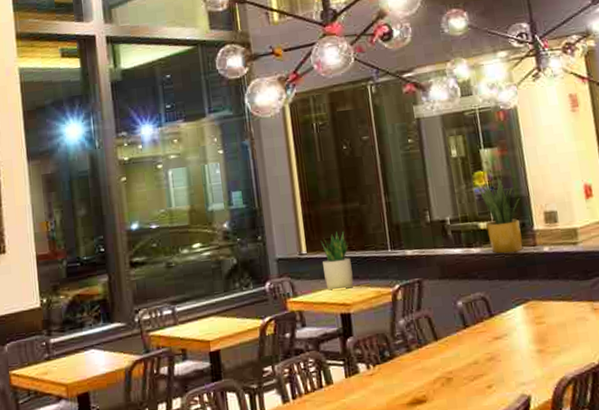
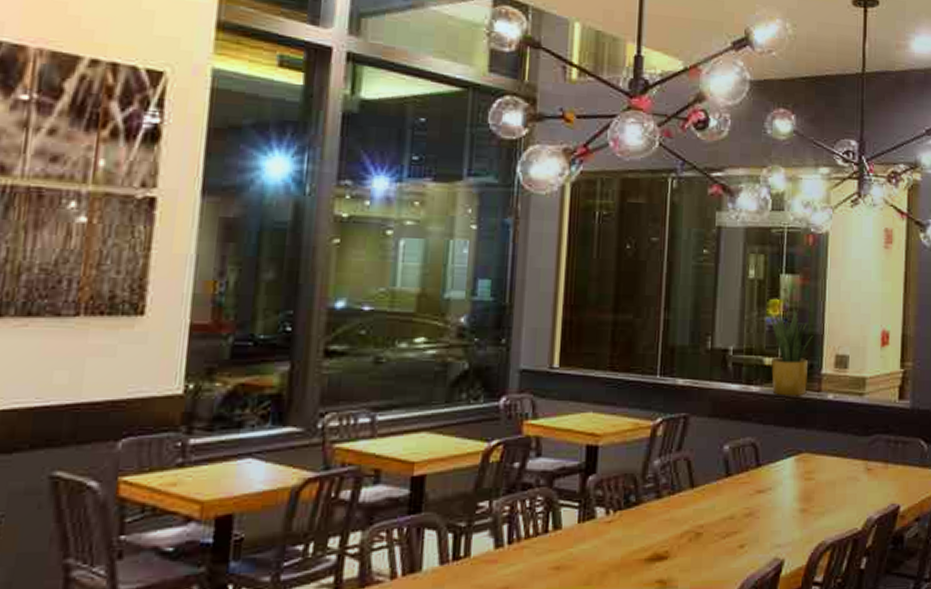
planter: present [320,231,354,291] -> none [575,345,612,416]

